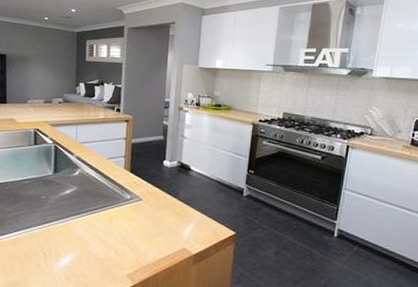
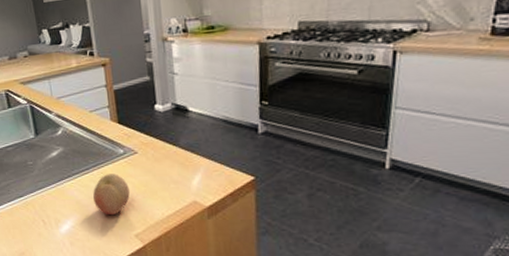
fruit: none [96,215,129,254] -> present [93,173,130,214]

